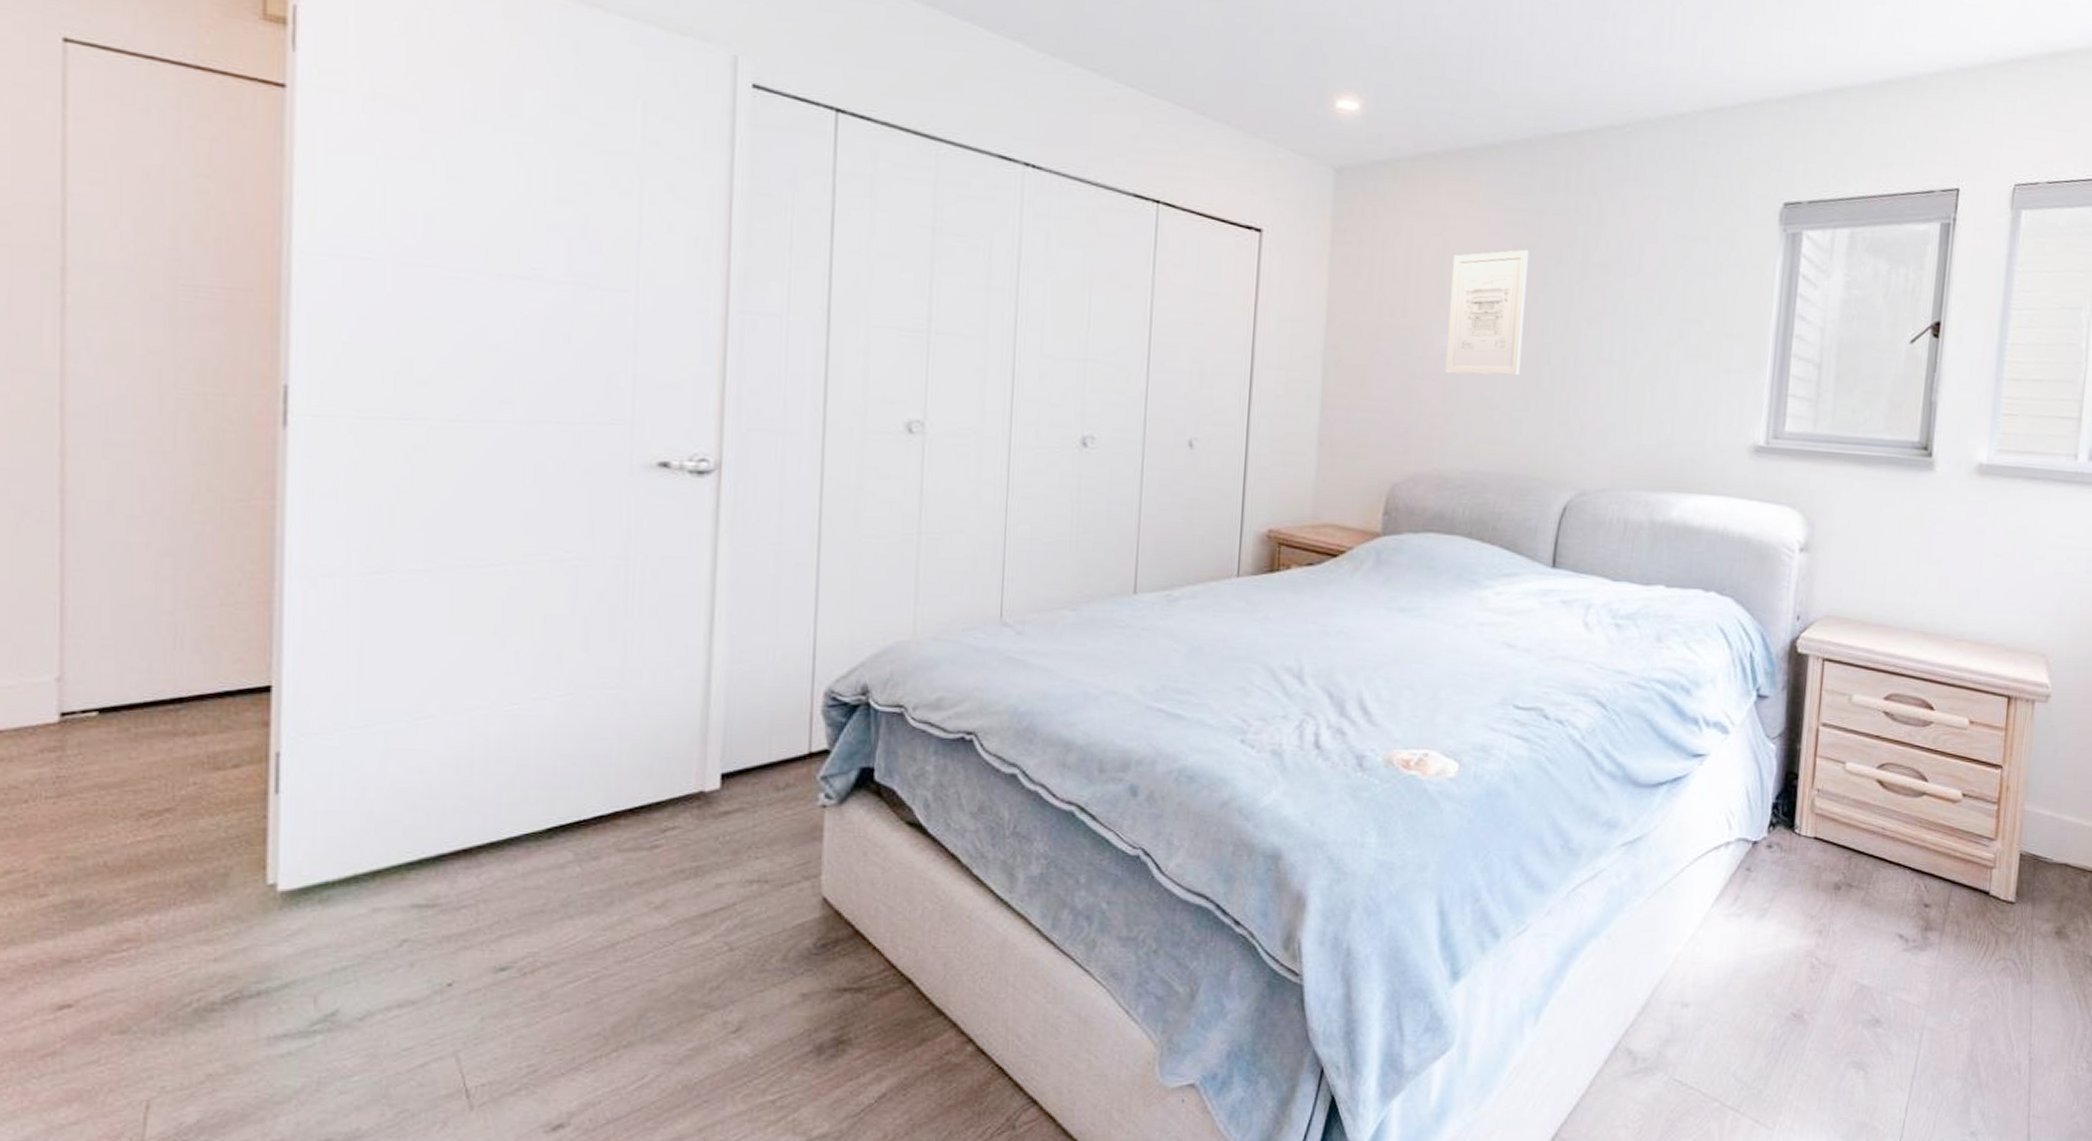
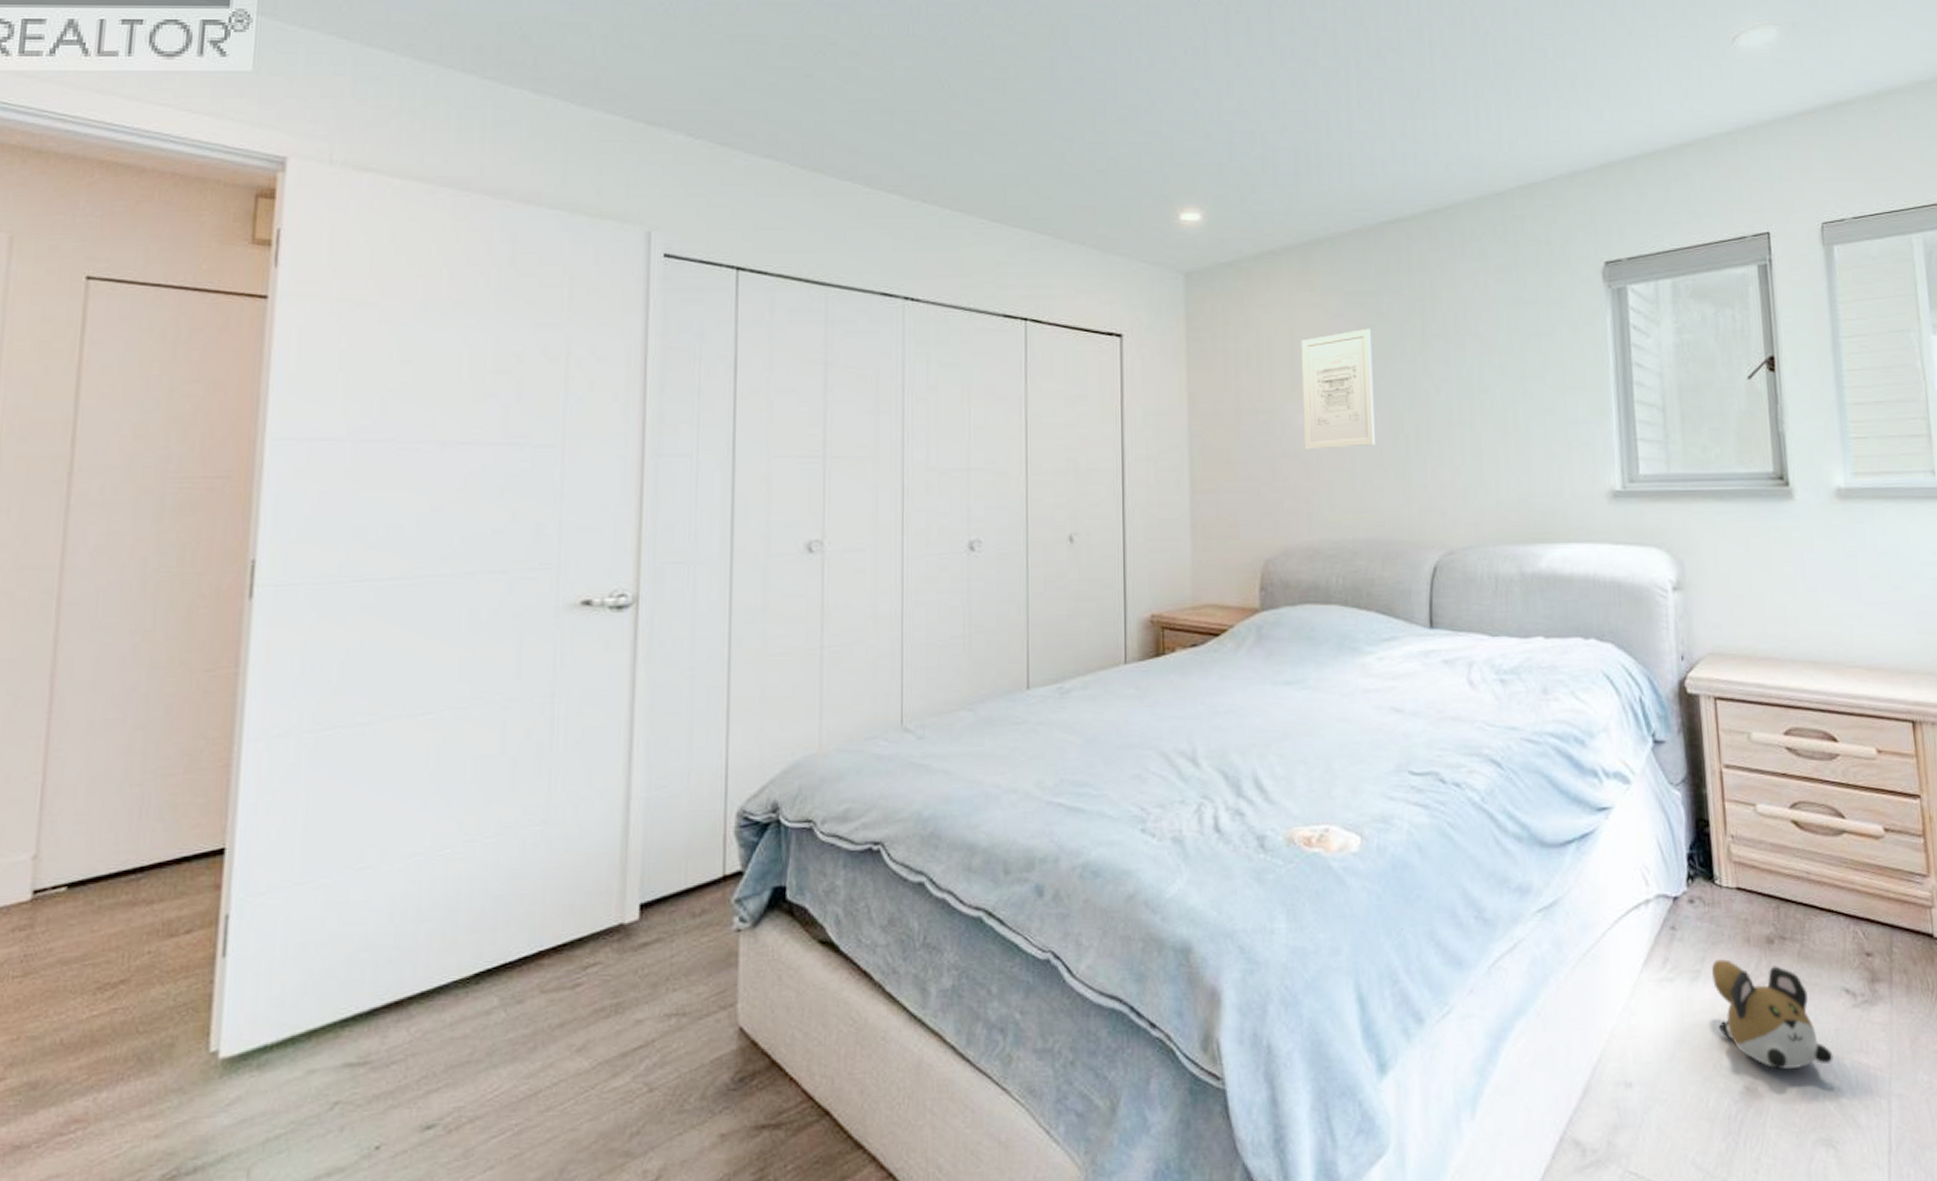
plush toy: none [1777,899,1878,1000] -> present [1711,958,1834,1069]

